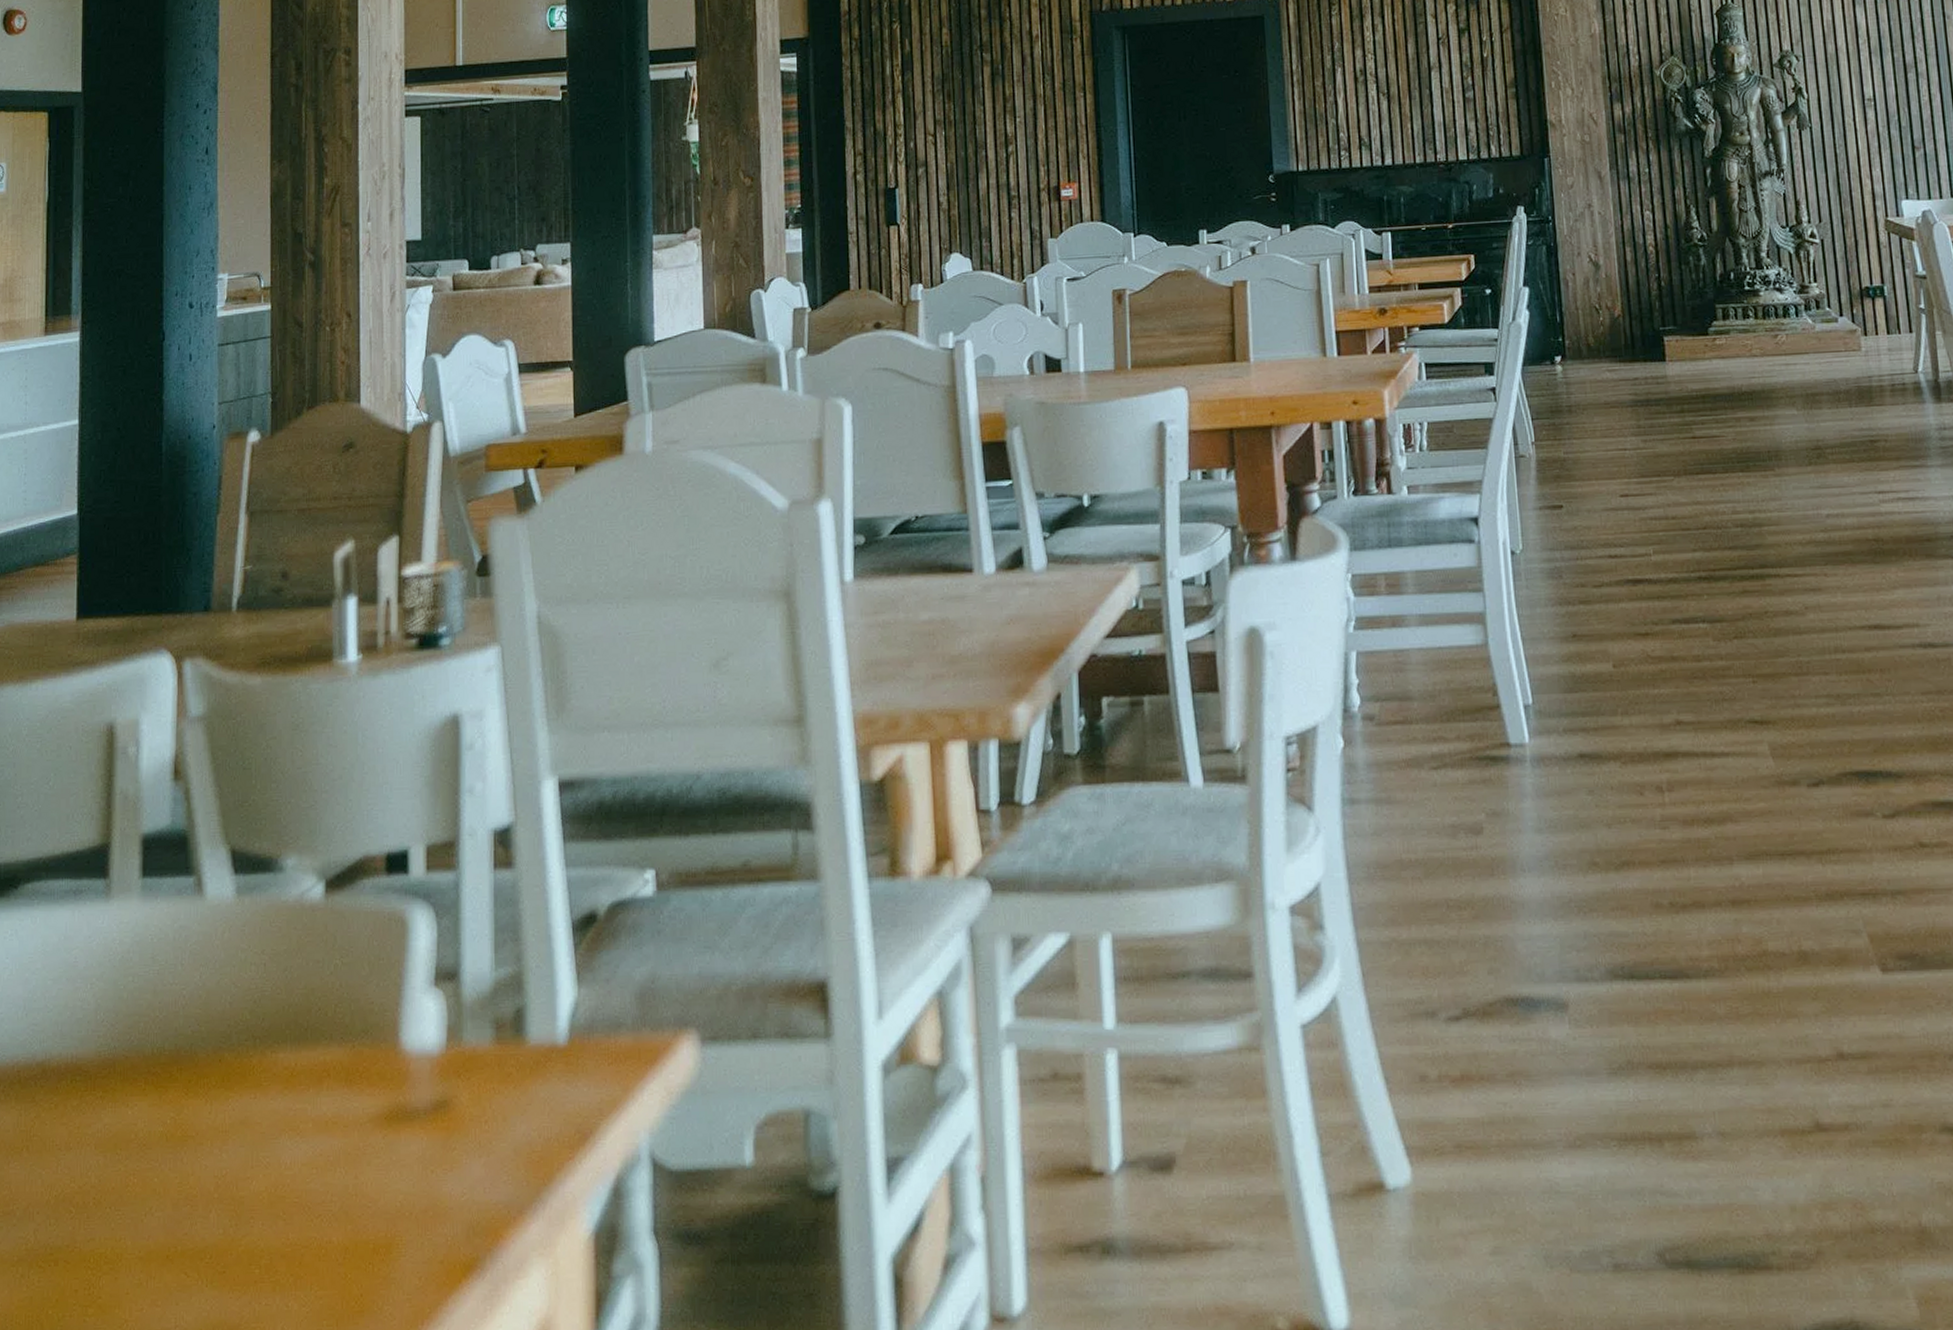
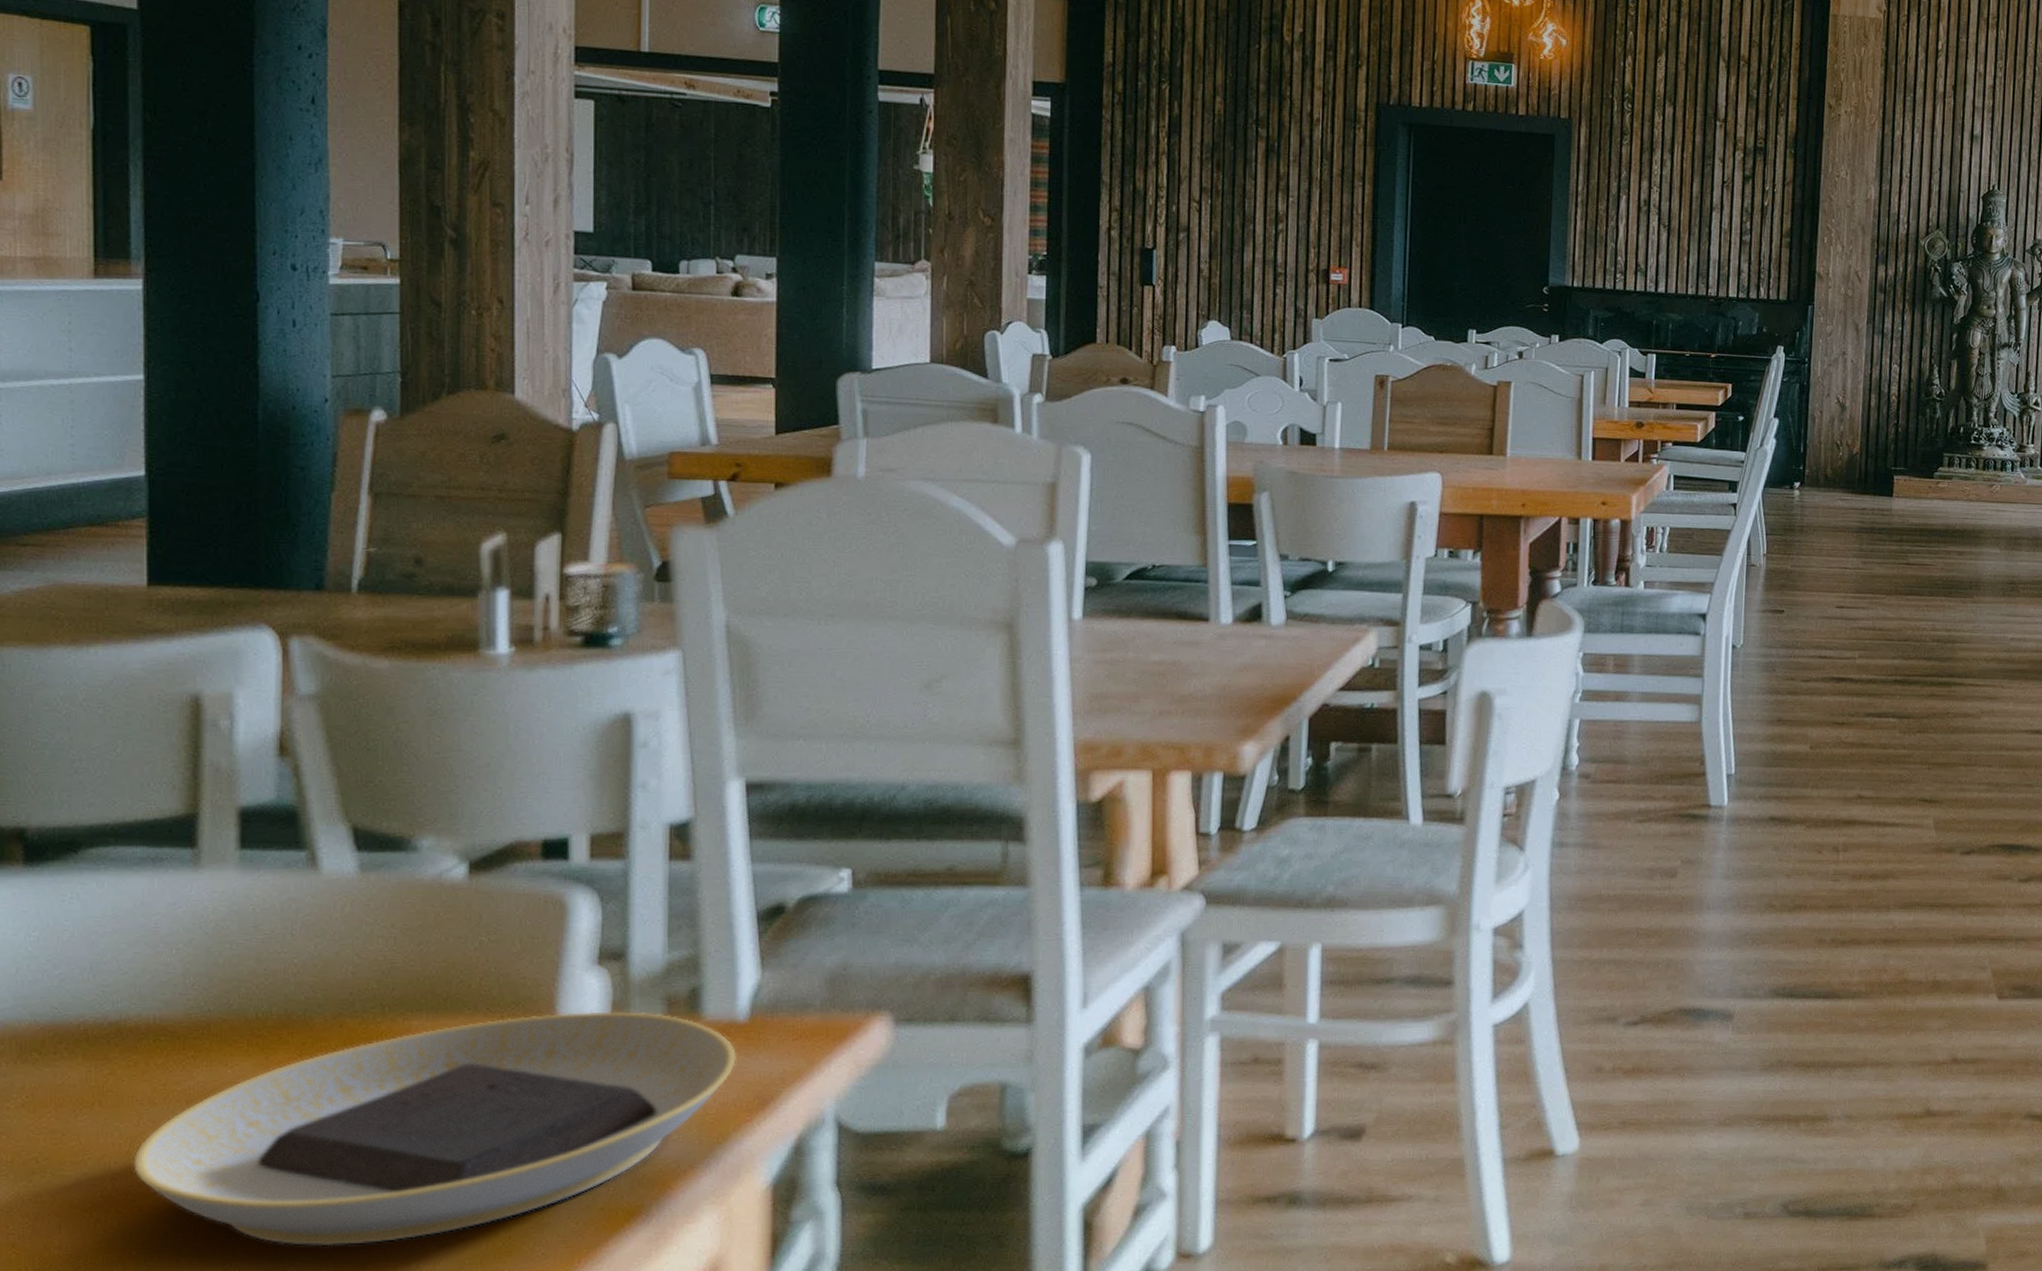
plate: none [52,1037,558,1305] -> present [133,1011,736,1247]

